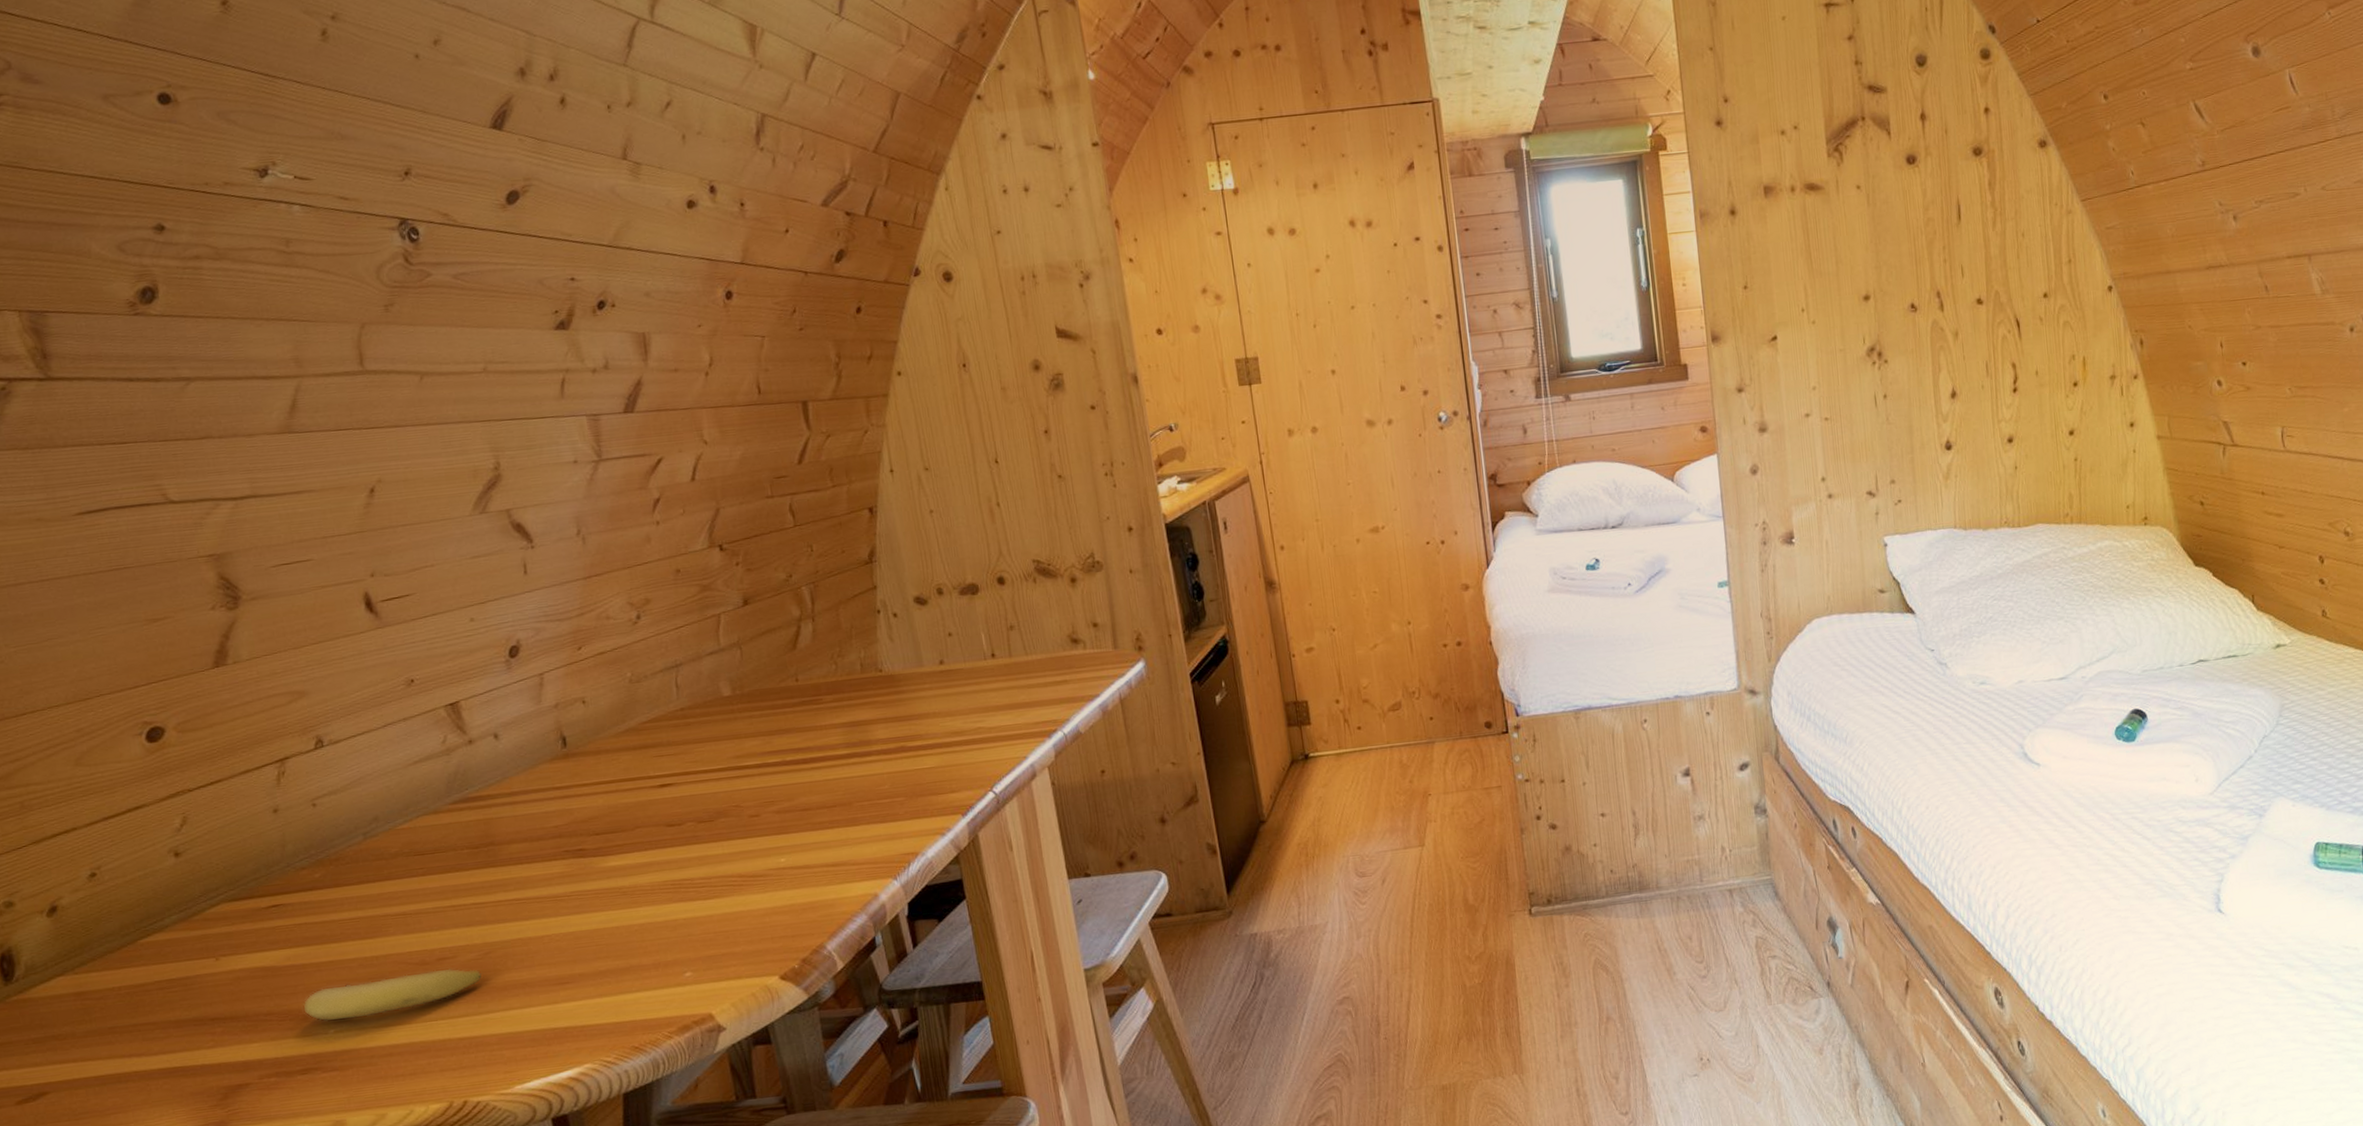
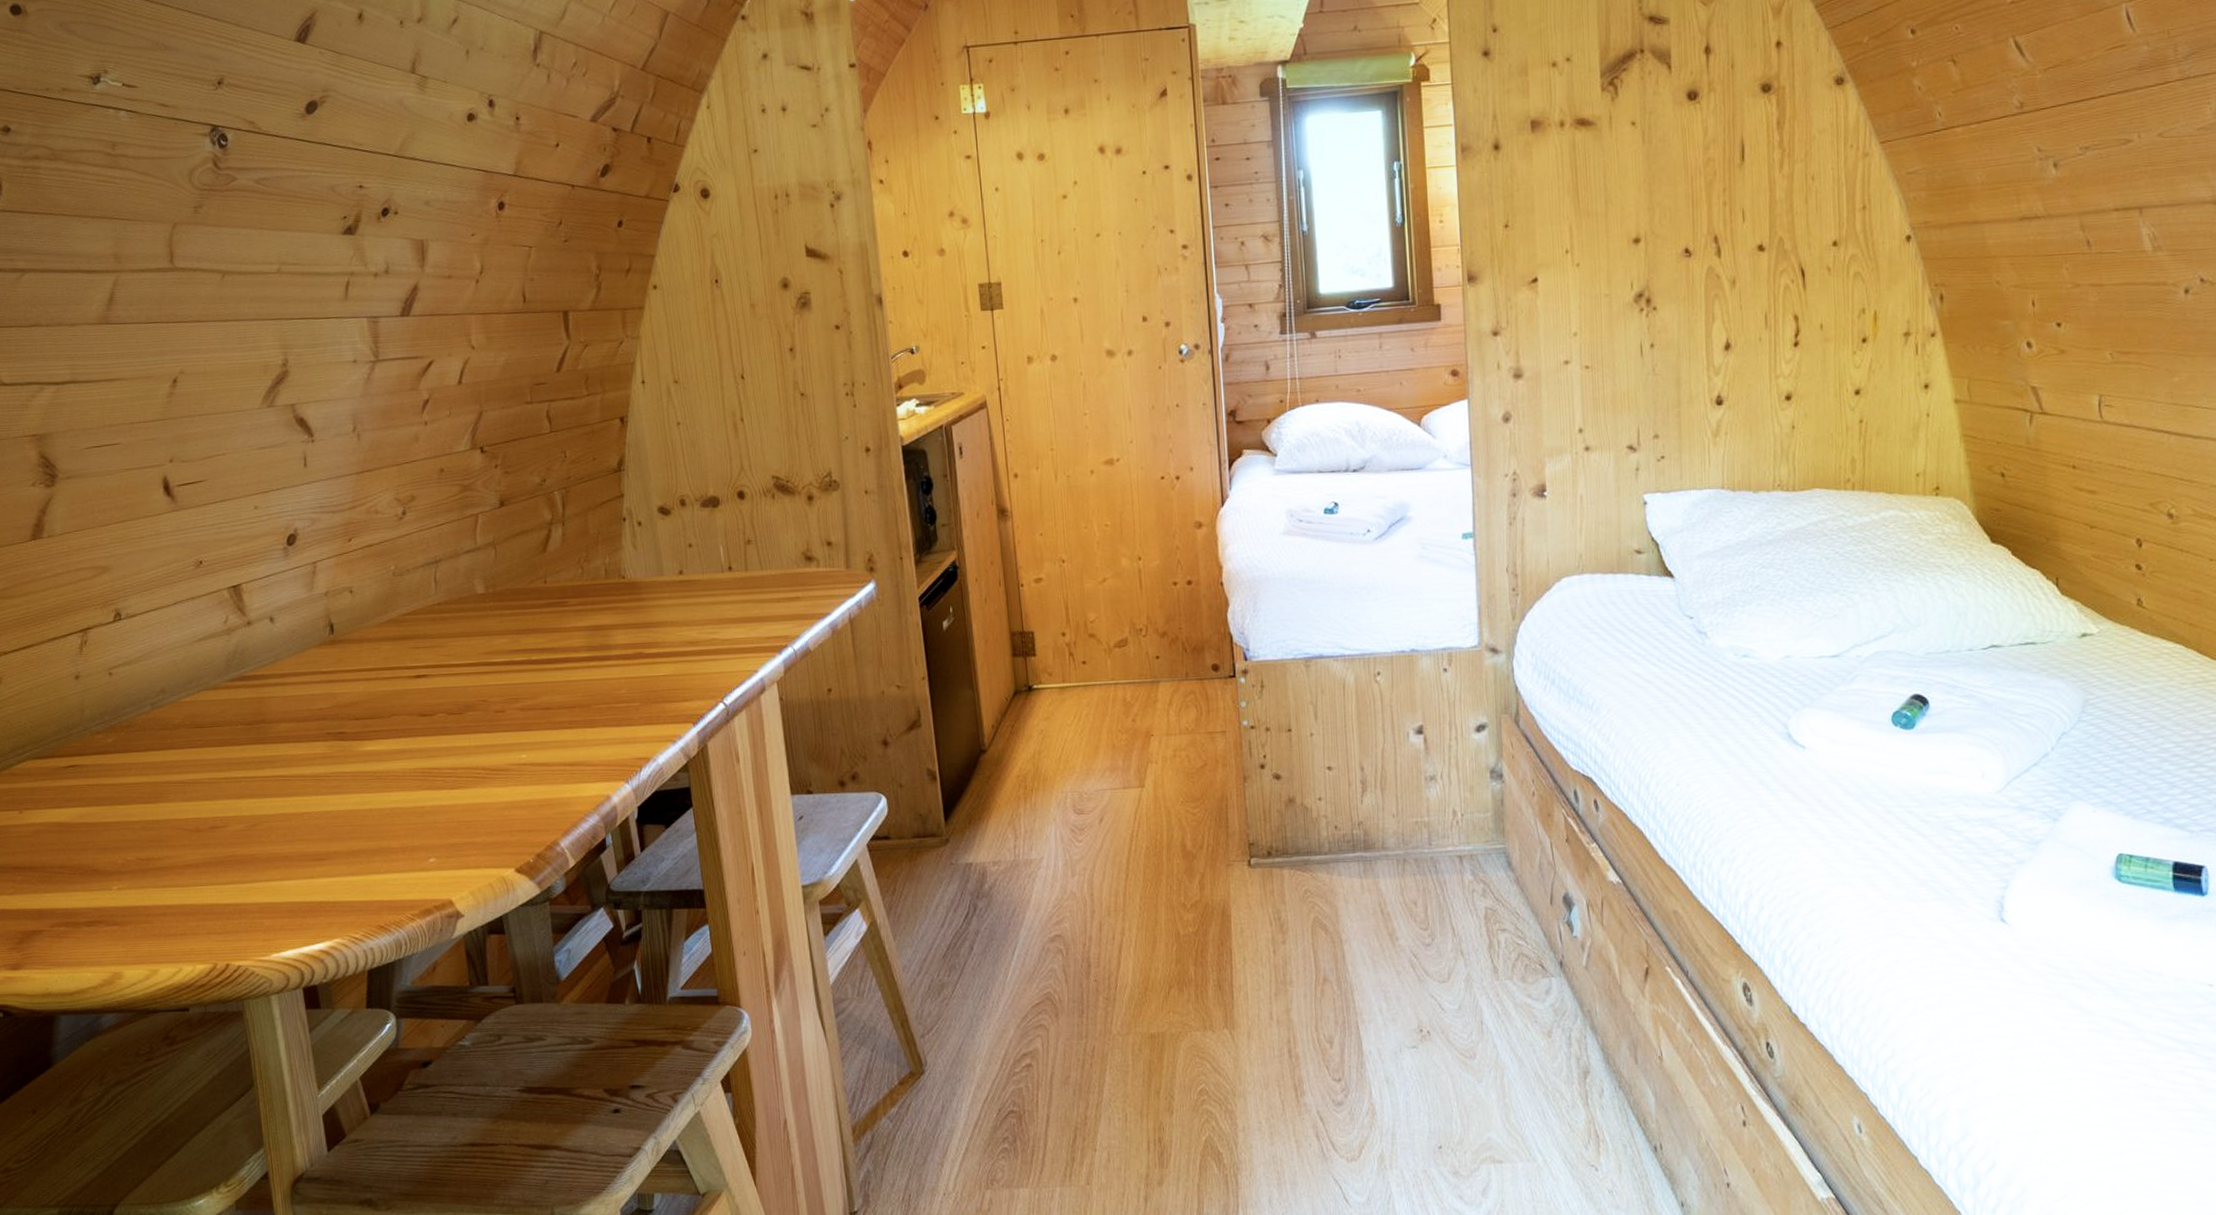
fruit: present [303,968,482,1022] -> none [91,837,249,878]

